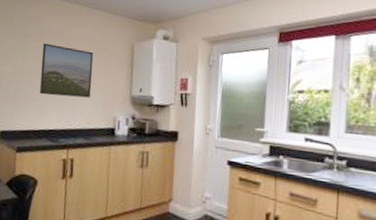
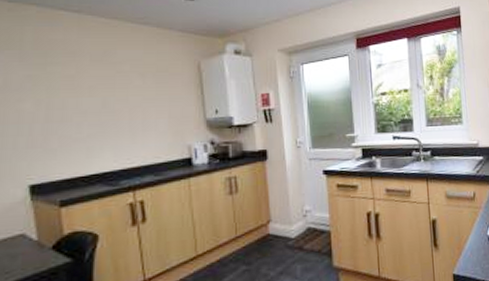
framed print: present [39,43,94,98] -> none [75,69,153,133]

